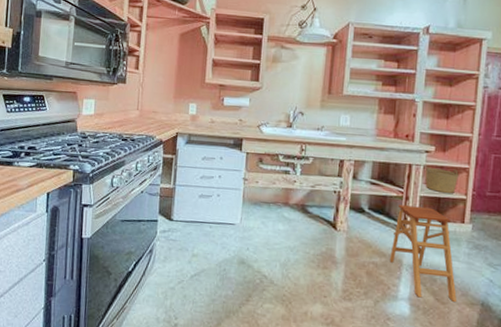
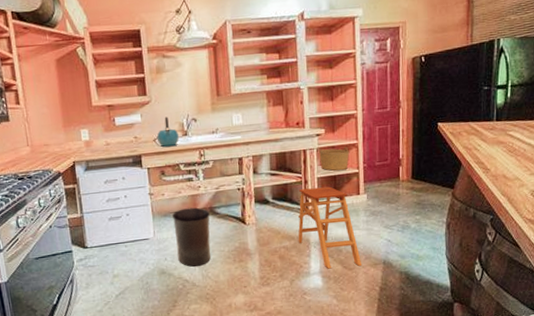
kettle: none [260,105,284,135] -> present [156,116,180,147]
waste bin: none [260,200,301,264] -> present [171,207,211,267]

